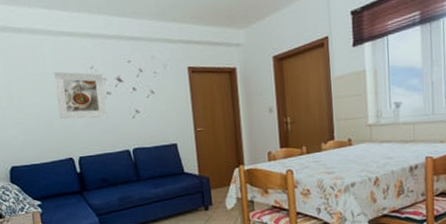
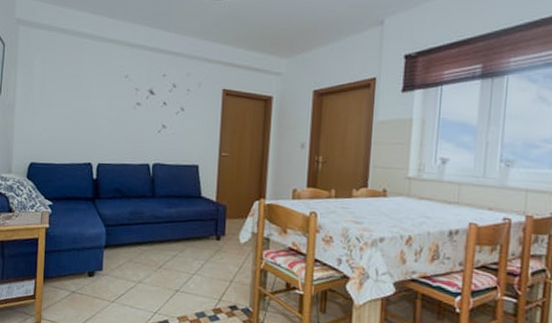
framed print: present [54,72,107,120] -> none [86,76,135,128]

